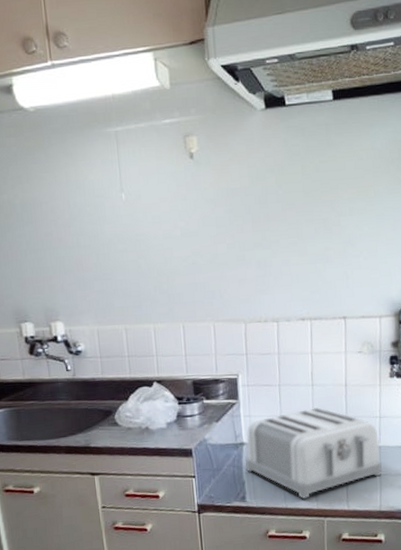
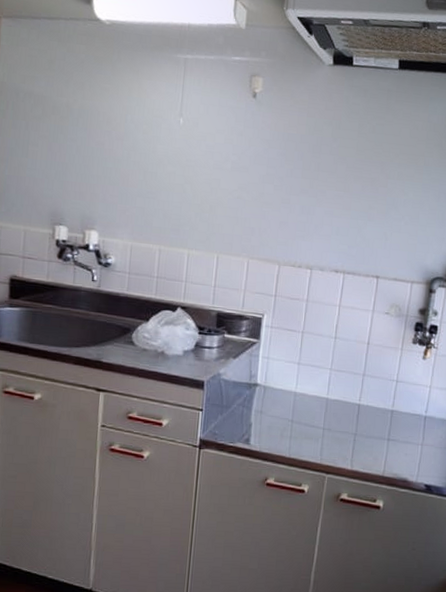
toaster: present [245,407,382,500] -> none [256,360,393,452]

